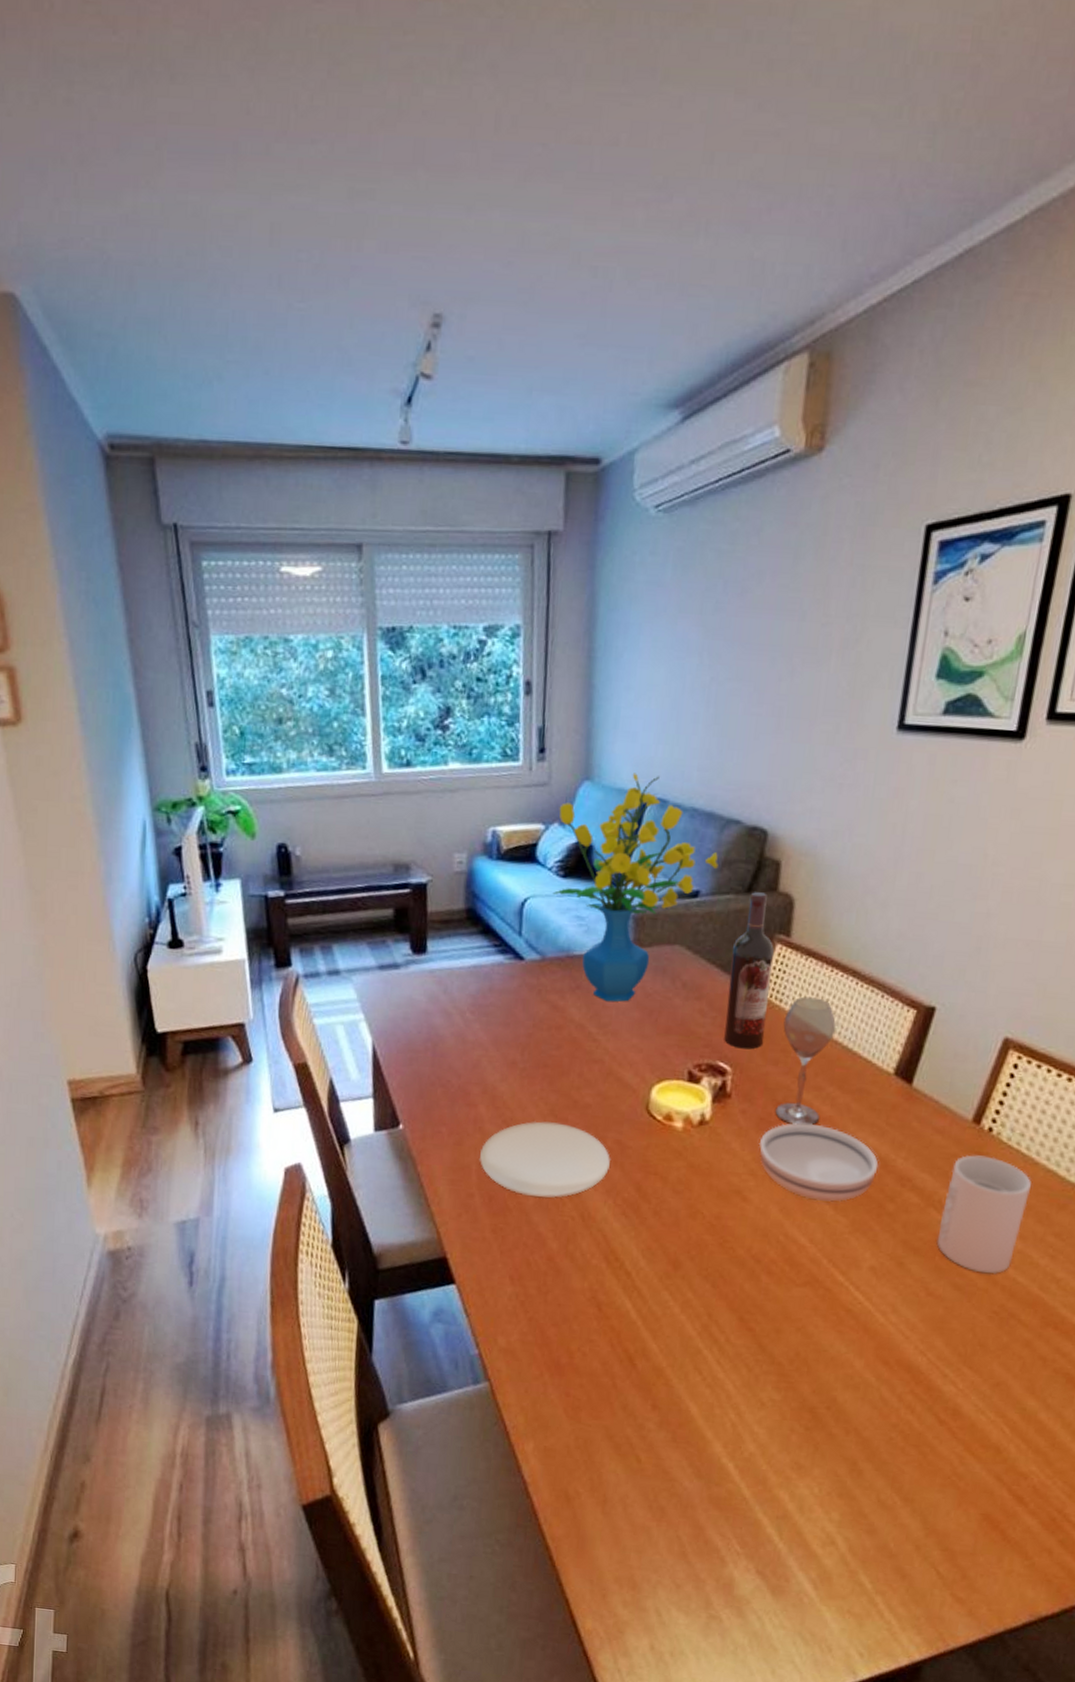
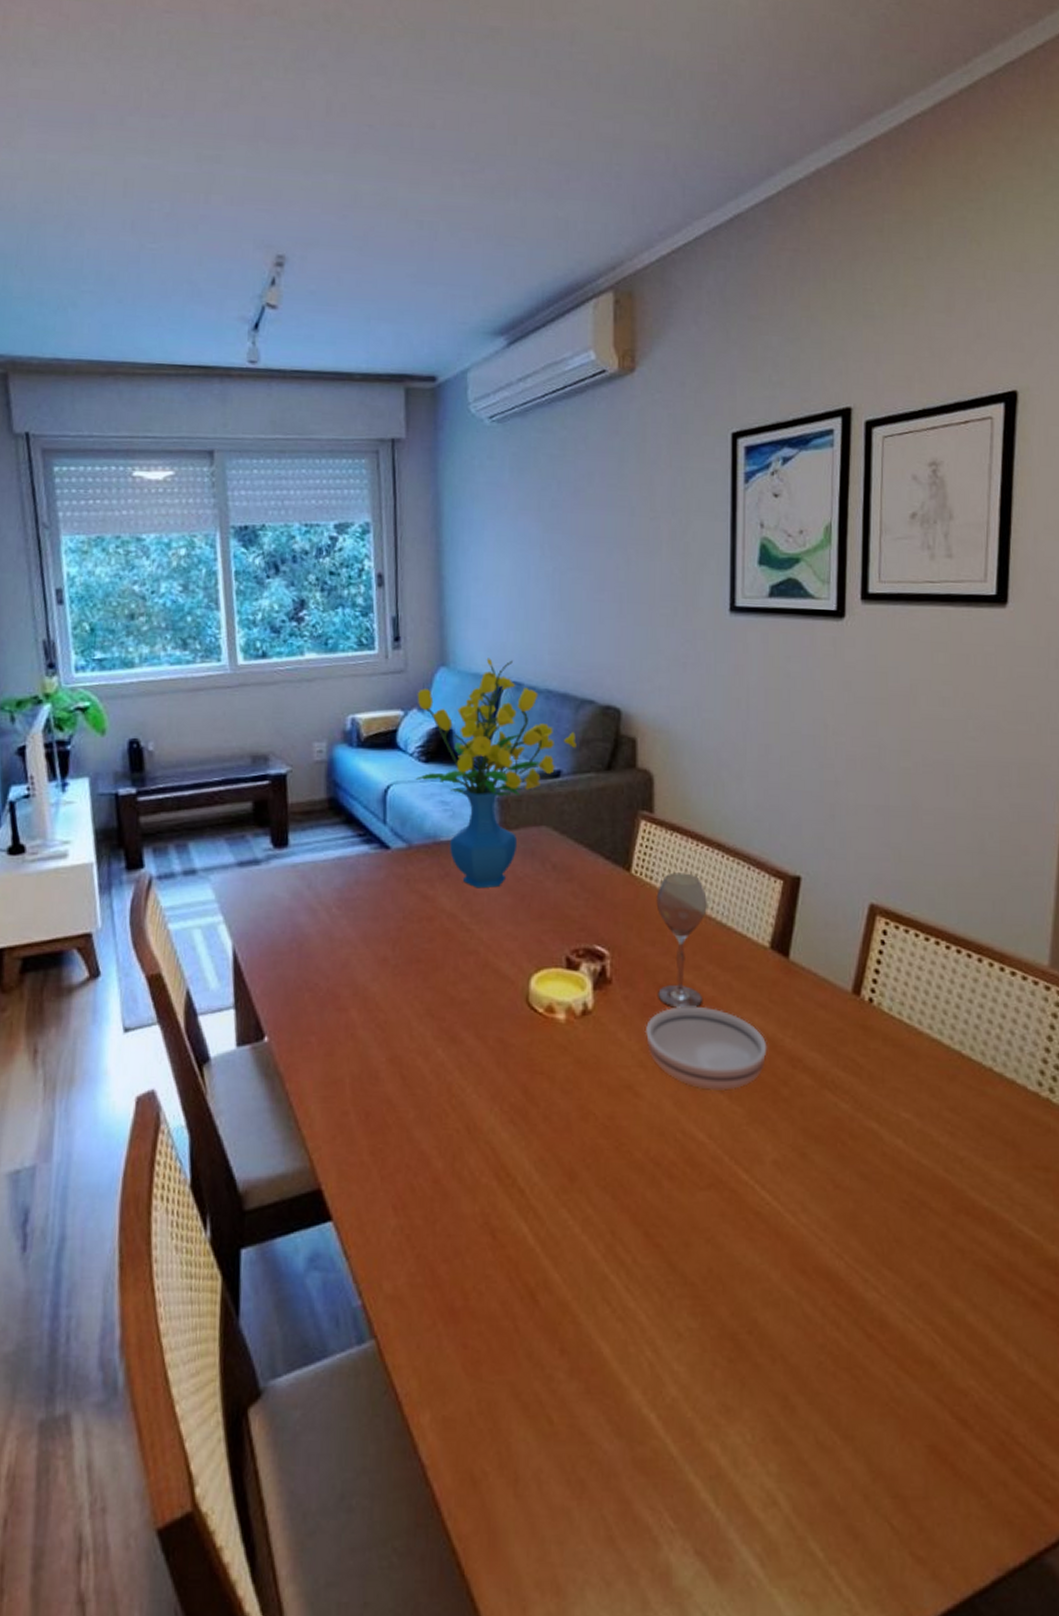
plate: present [480,1121,612,1199] -> none [353,1022,494,1110]
wine bottle: present [724,892,774,1050] -> none [598,769,639,931]
cup: present [936,1155,1032,1275] -> none [836,1028,920,1158]

